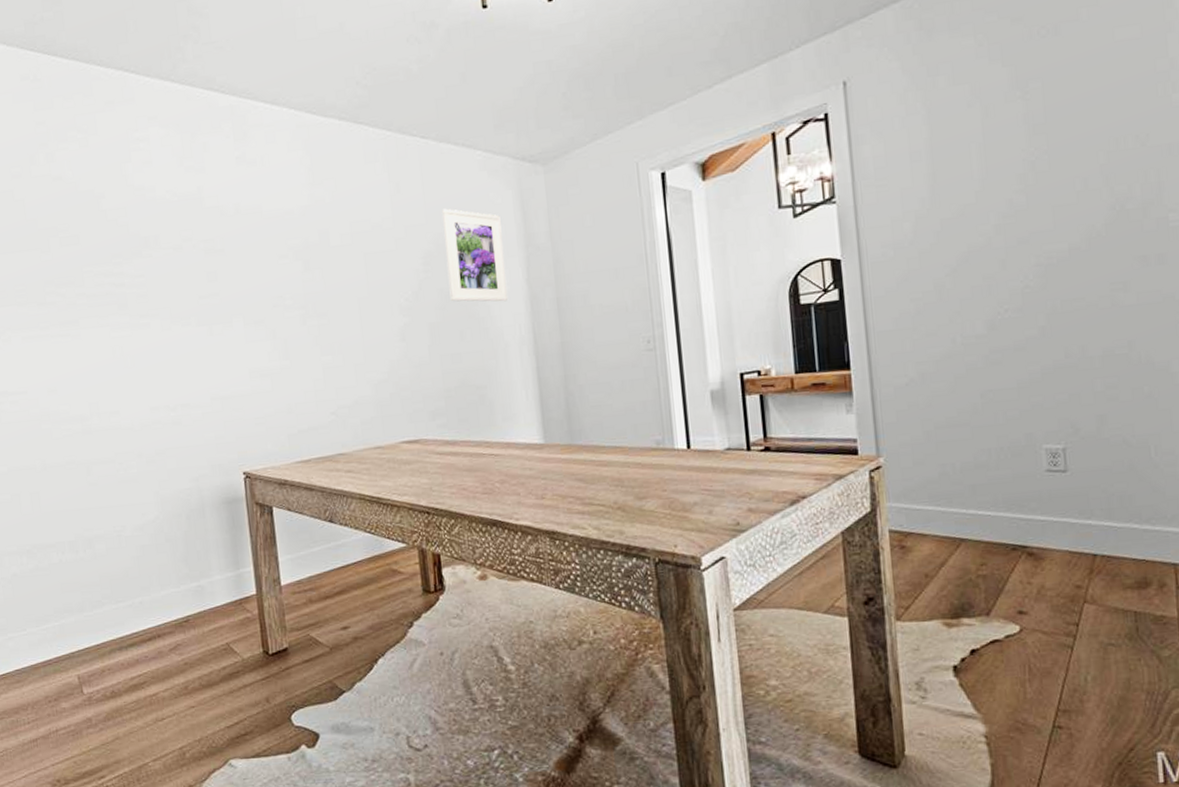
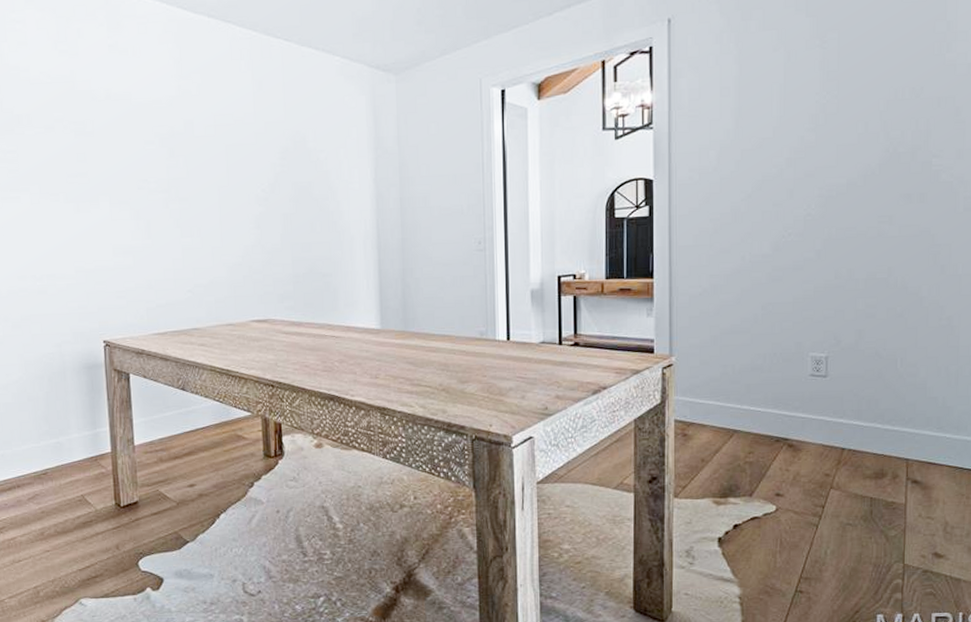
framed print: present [442,208,509,302] -> none [300,108,357,198]

